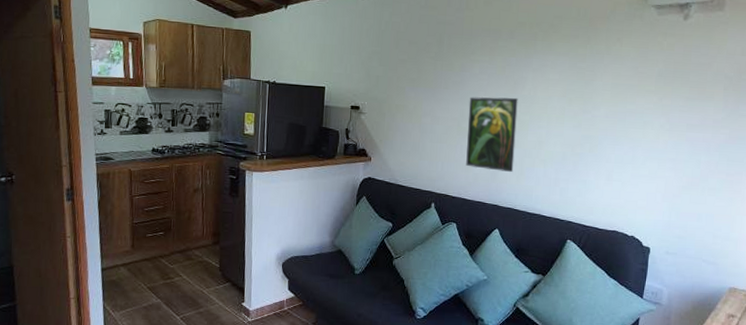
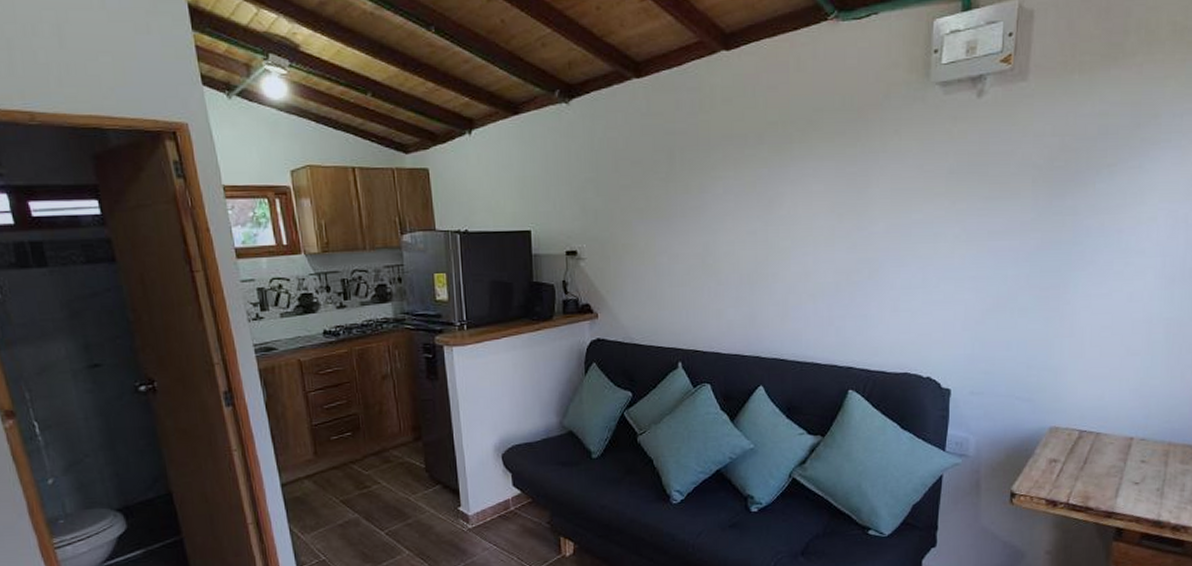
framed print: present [466,96,518,173] -> none [713,219,776,315]

